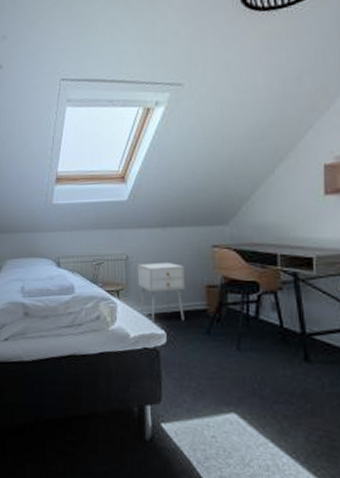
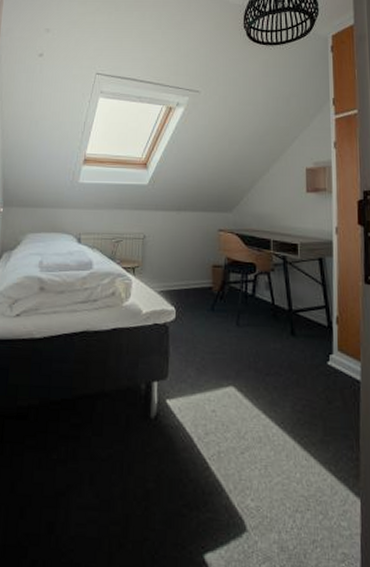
nightstand: present [137,262,185,324] -> none [152,242,194,300]

